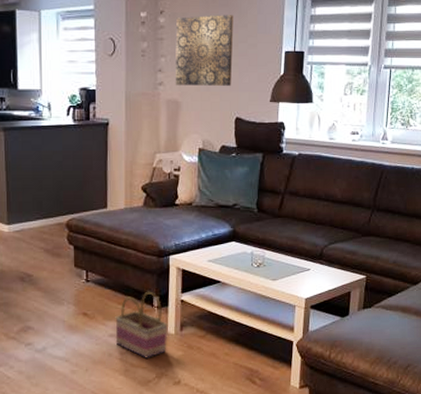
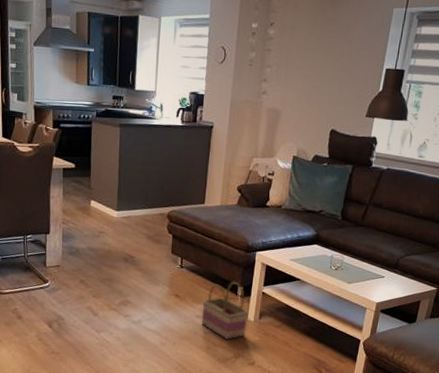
wall art: present [175,15,234,86] -> none [277,29,340,99]

